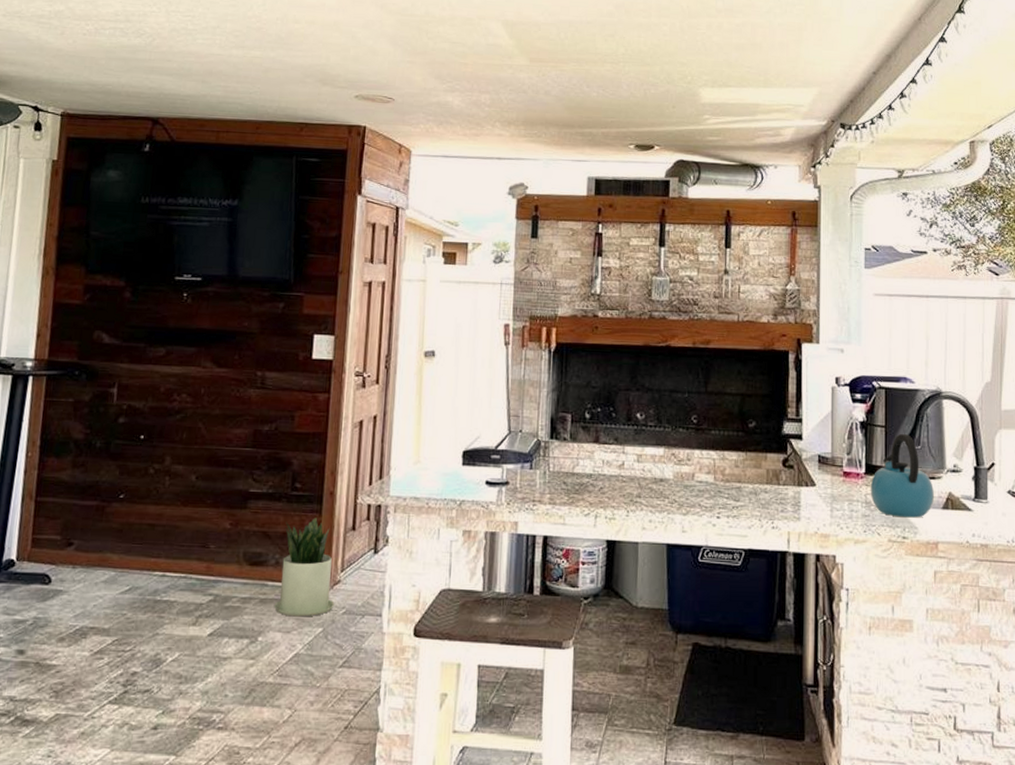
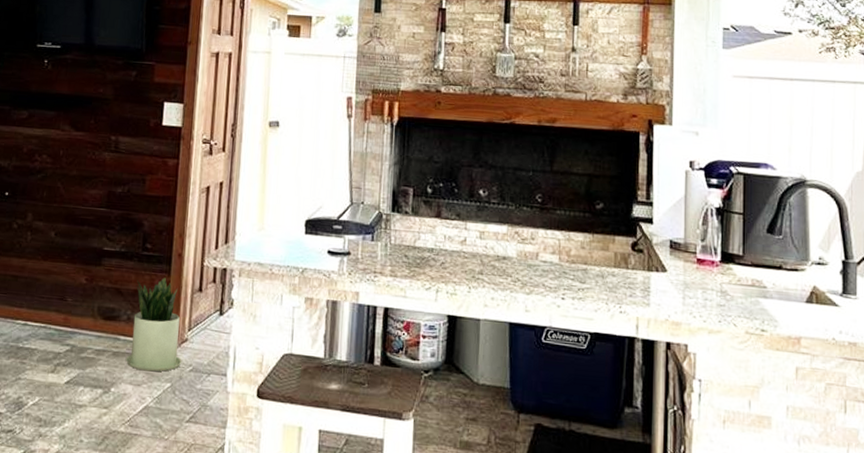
kettle: present [870,433,934,518] -> none [726,222,796,311]

